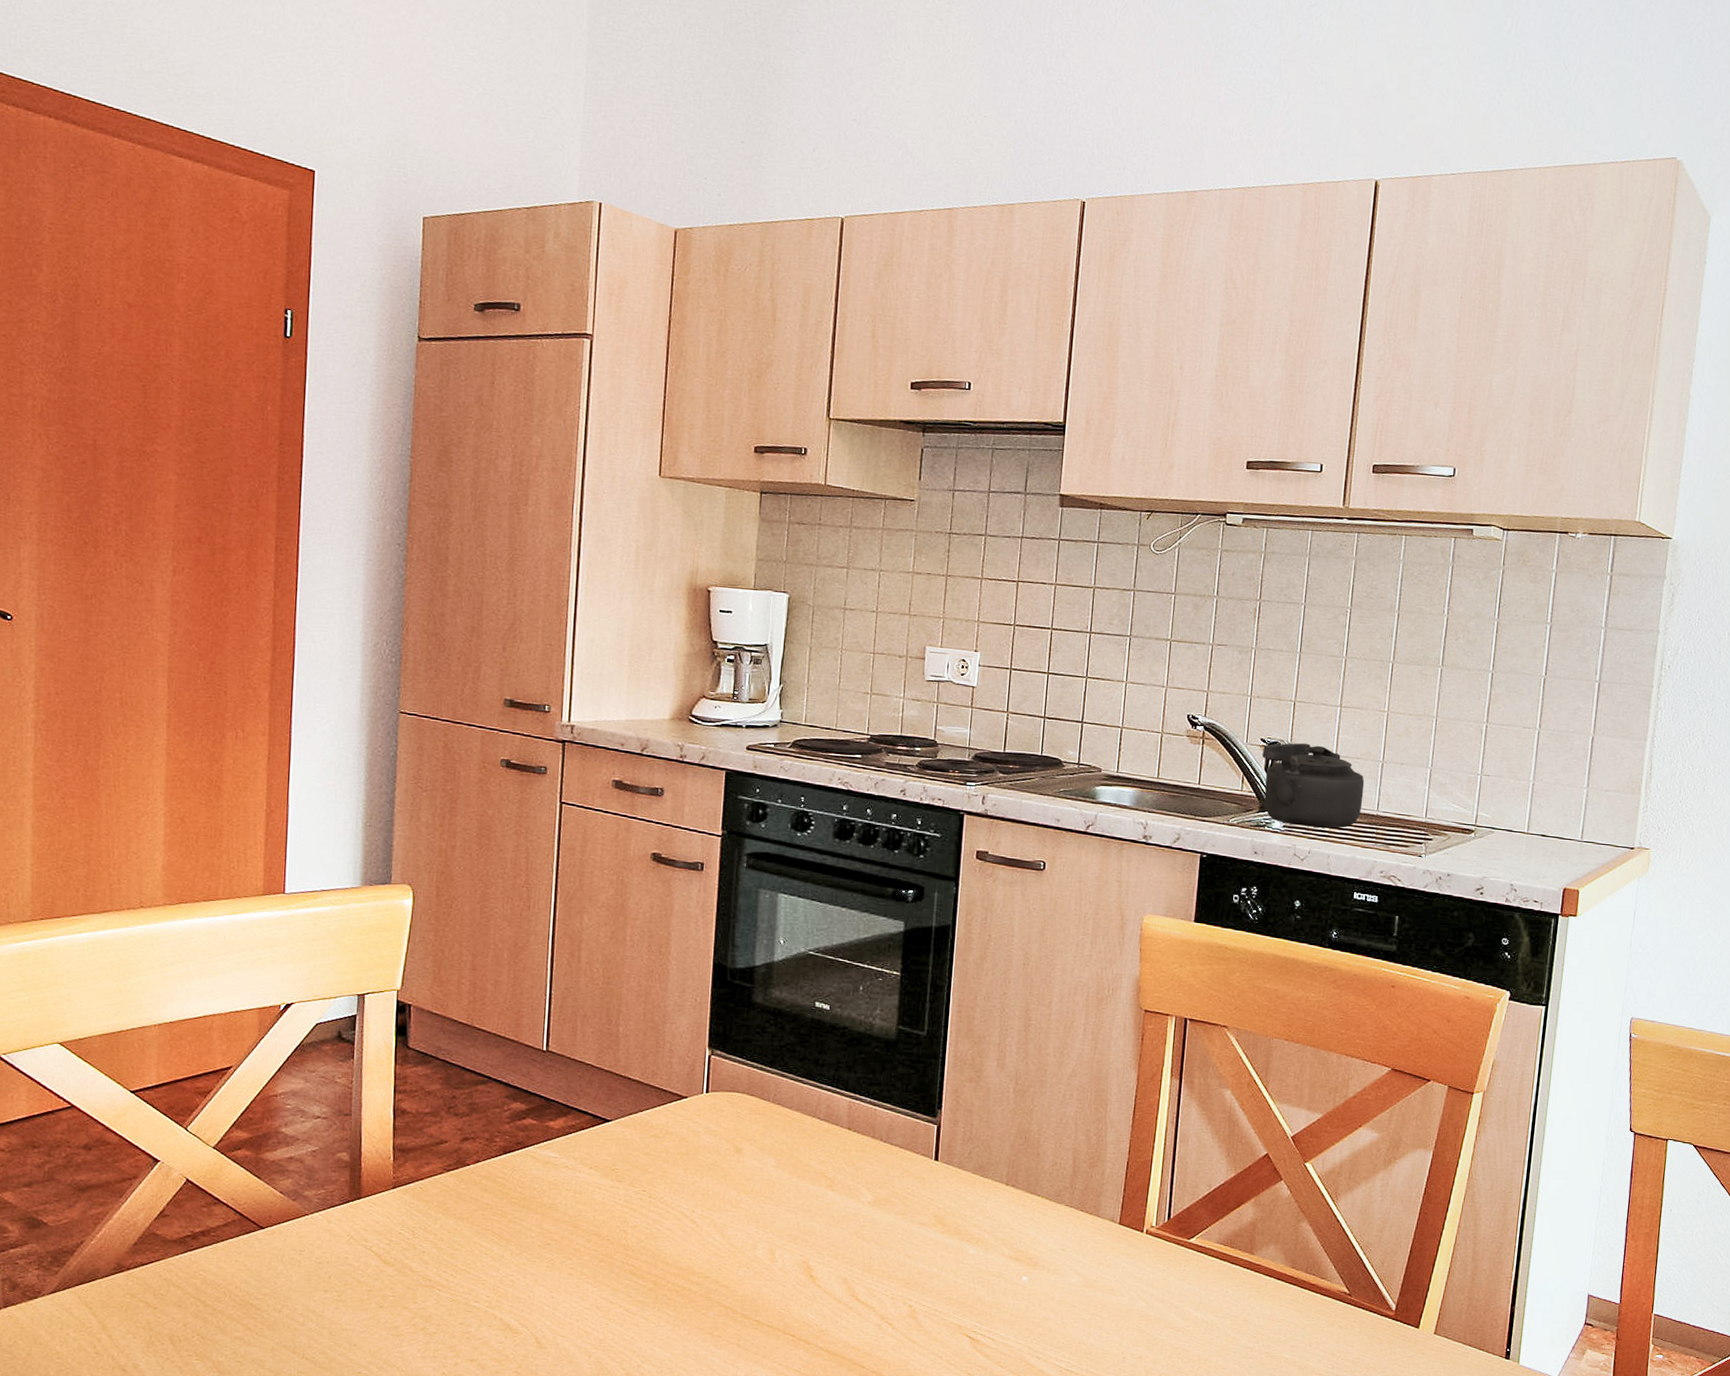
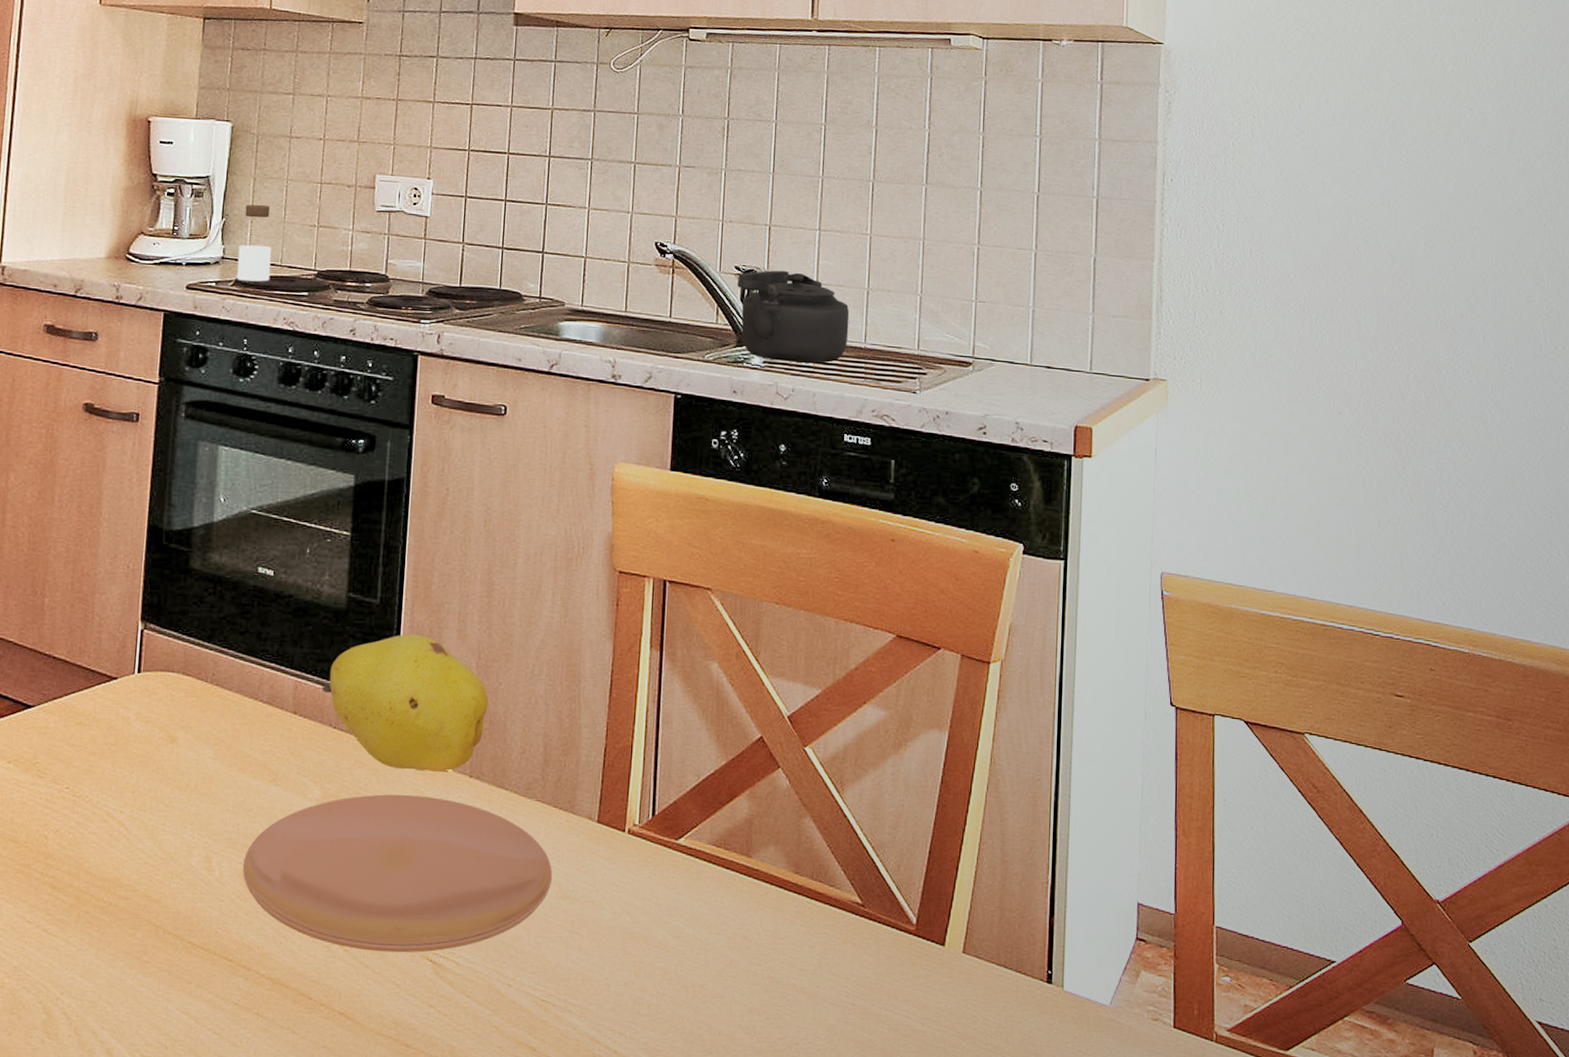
jar: none [794,671,827,745] -> present [236,204,271,282]
plate: none [803,1199,1078,1331] -> present [243,794,552,953]
fruit: none [874,1062,1024,1181] -> present [322,634,489,772]

